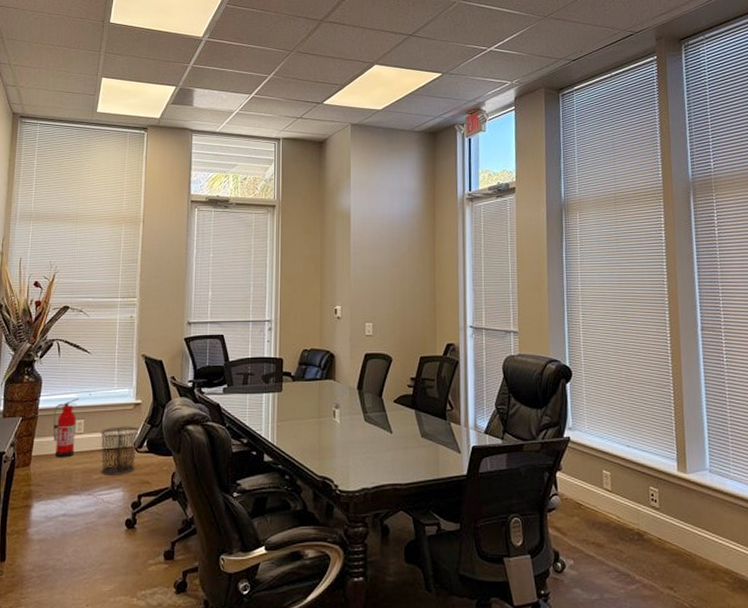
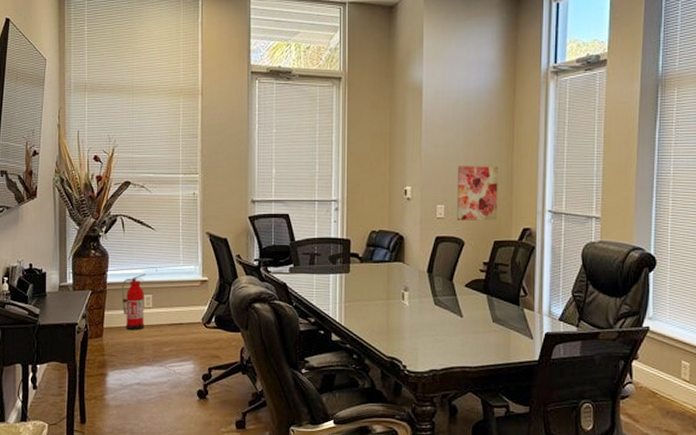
waste bin: present [100,426,140,477] -> none [169,302,207,350]
wall art: none [384,285,423,337] -> present [456,166,498,221]

